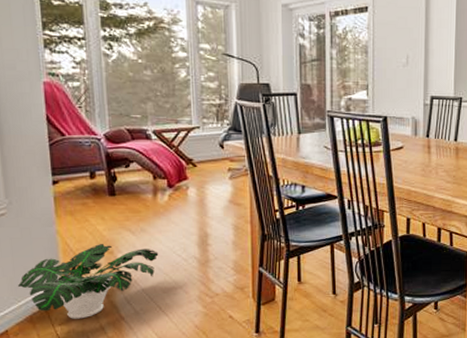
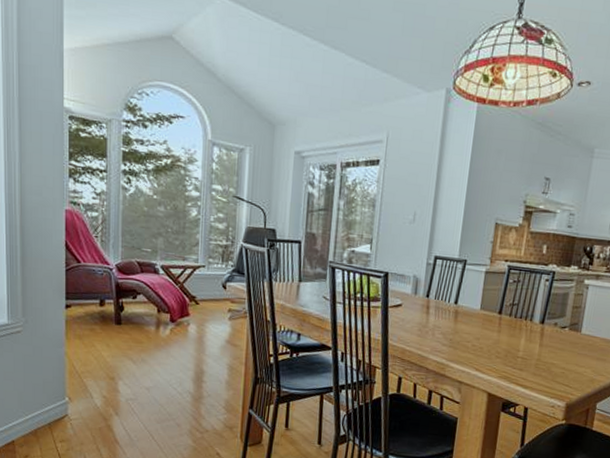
potted plant: present [17,243,159,319] -> none [26,368,156,439]

